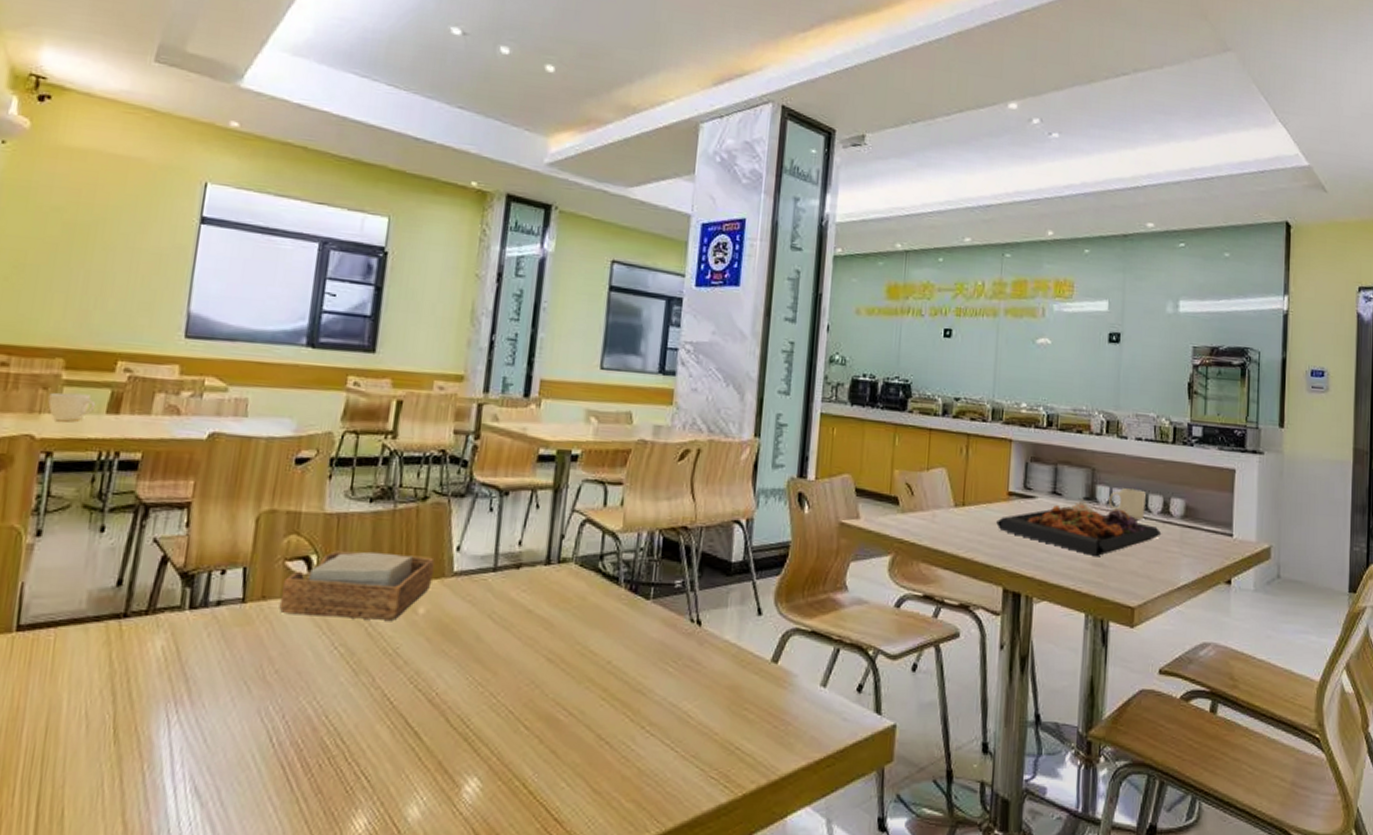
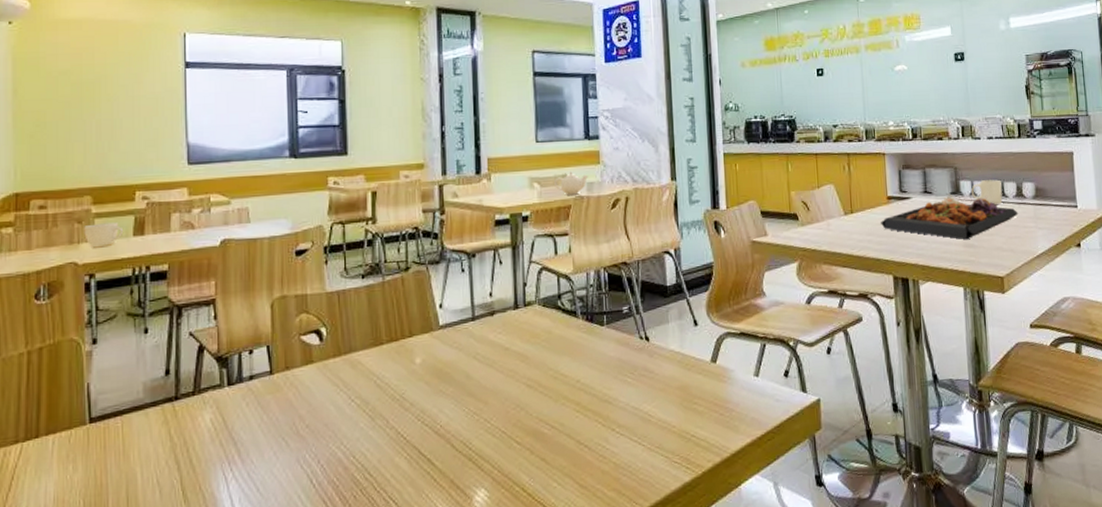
napkin holder: present [279,551,435,620] -> none [301,316,423,379]
teapot: none [615,409,657,438] -> present [554,171,589,195]

